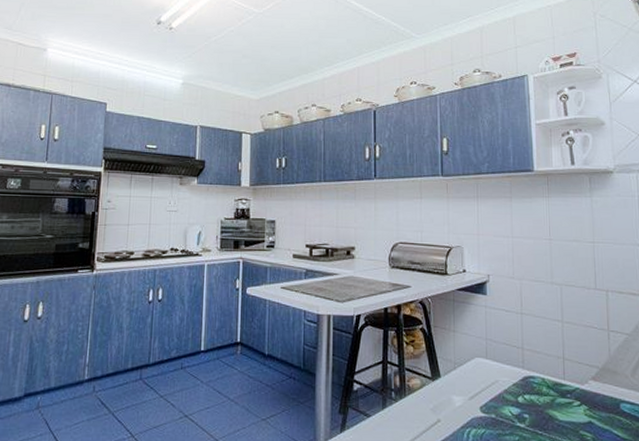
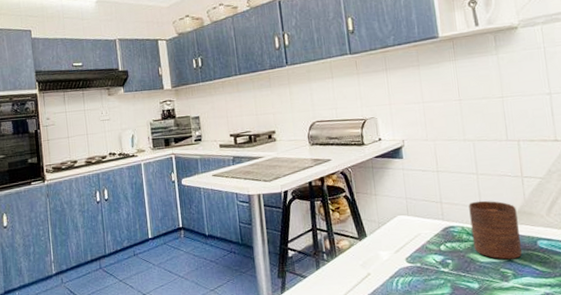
cup: none [551,351,604,421] -> present [468,200,523,260]

